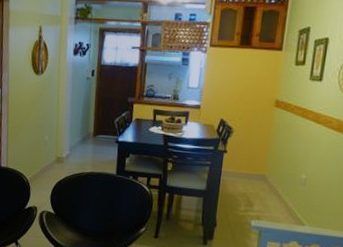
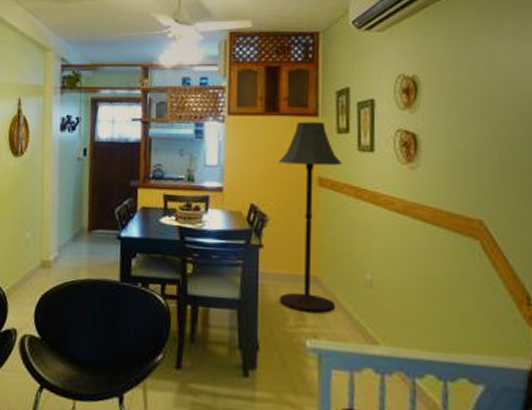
floor lamp: none [235,54,297,203] -> present [279,122,343,314]

